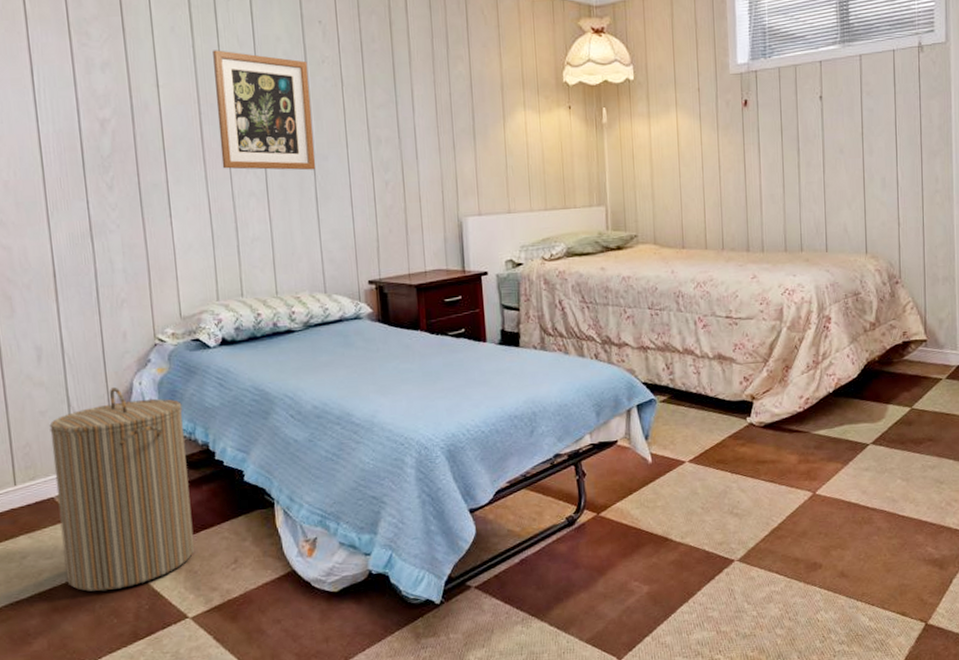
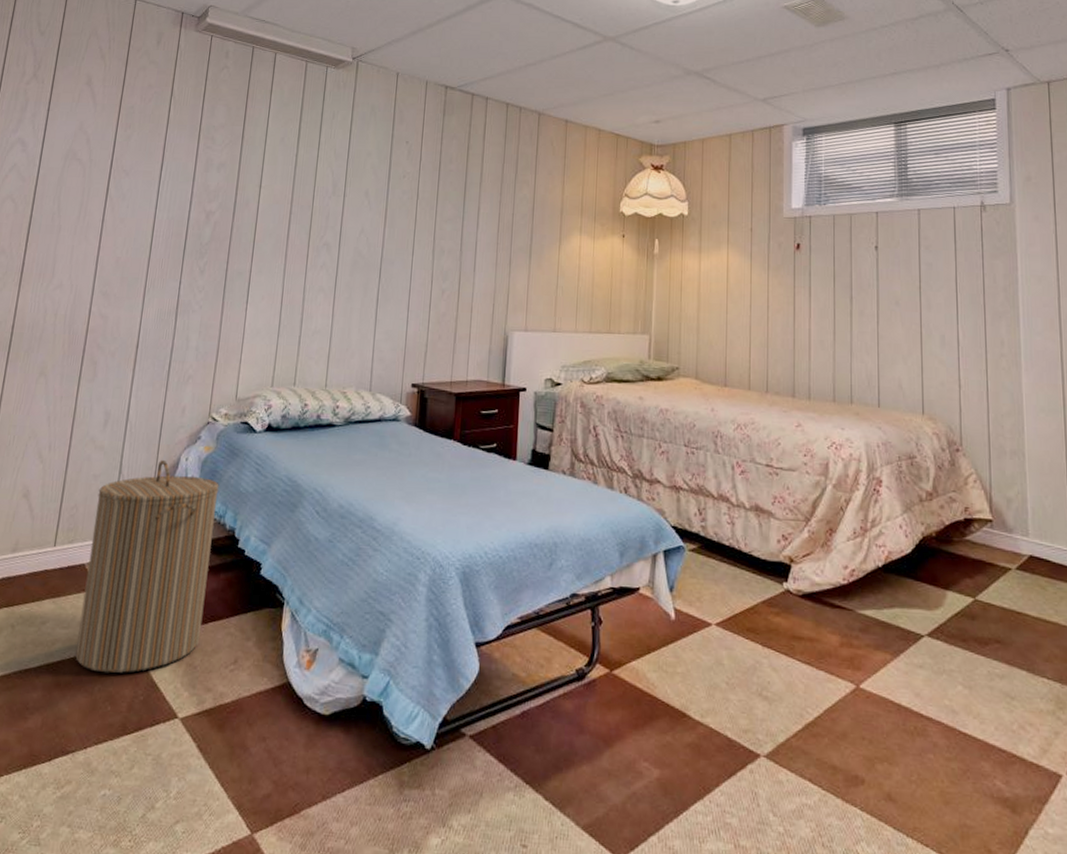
wall art: present [213,50,315,171] -> none [300,160,391,273]

